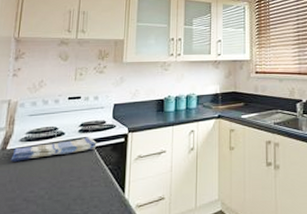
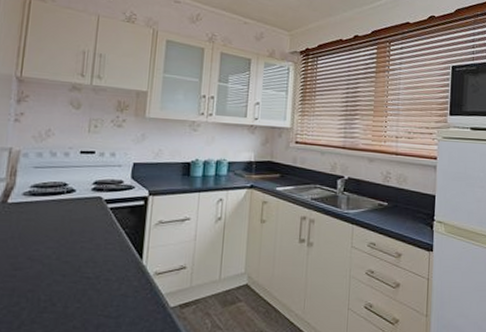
dish towel: present [10,137,98,162] -> none [12,196,114,217]

